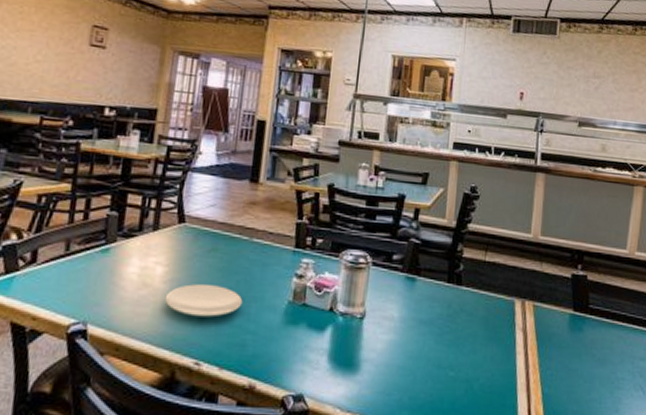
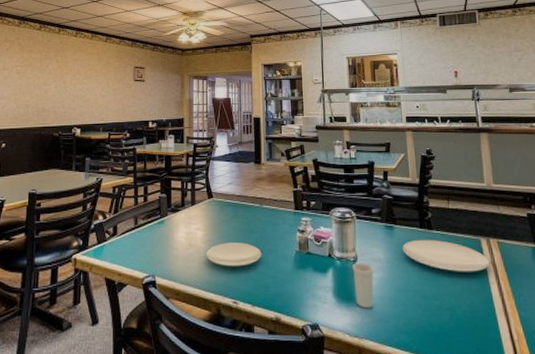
cup: none [355,321,384,377] -> present [352,263,374,308]
plate: none [422,296,520,339] -> present [402,239,489,272]

